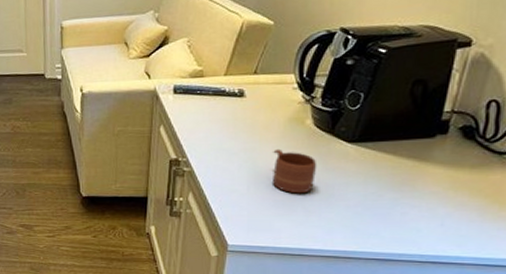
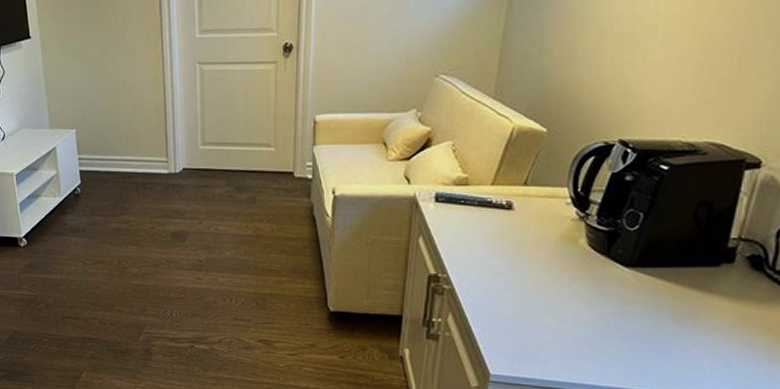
mug: present [273,148,317,194] -> none [542,269,591,321]

